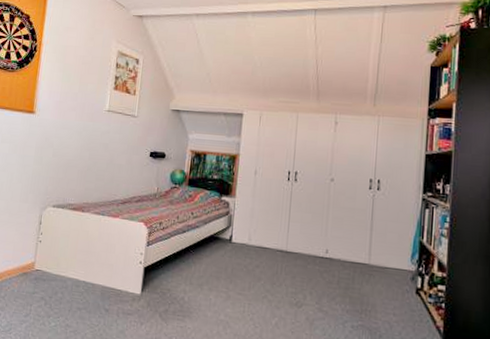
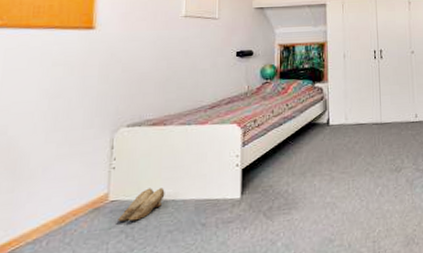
slippers: none [40,265,78,292] -> present [118,188,165,222]

